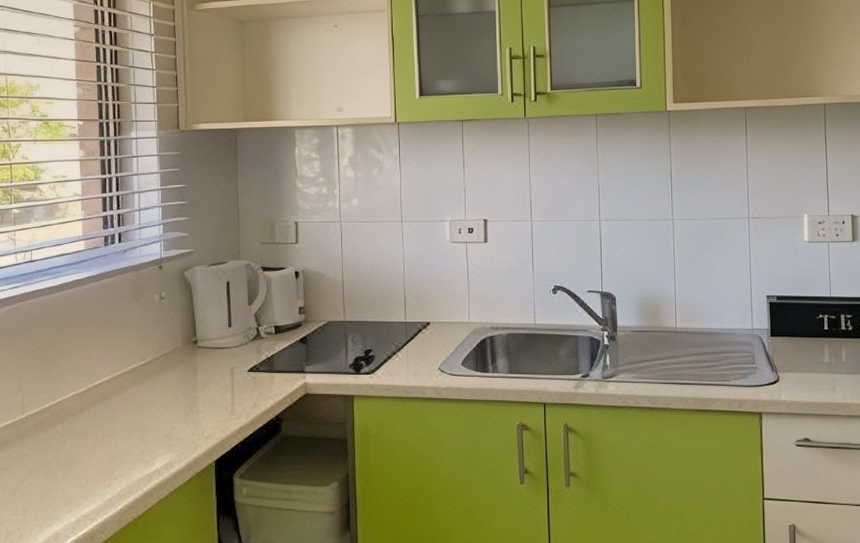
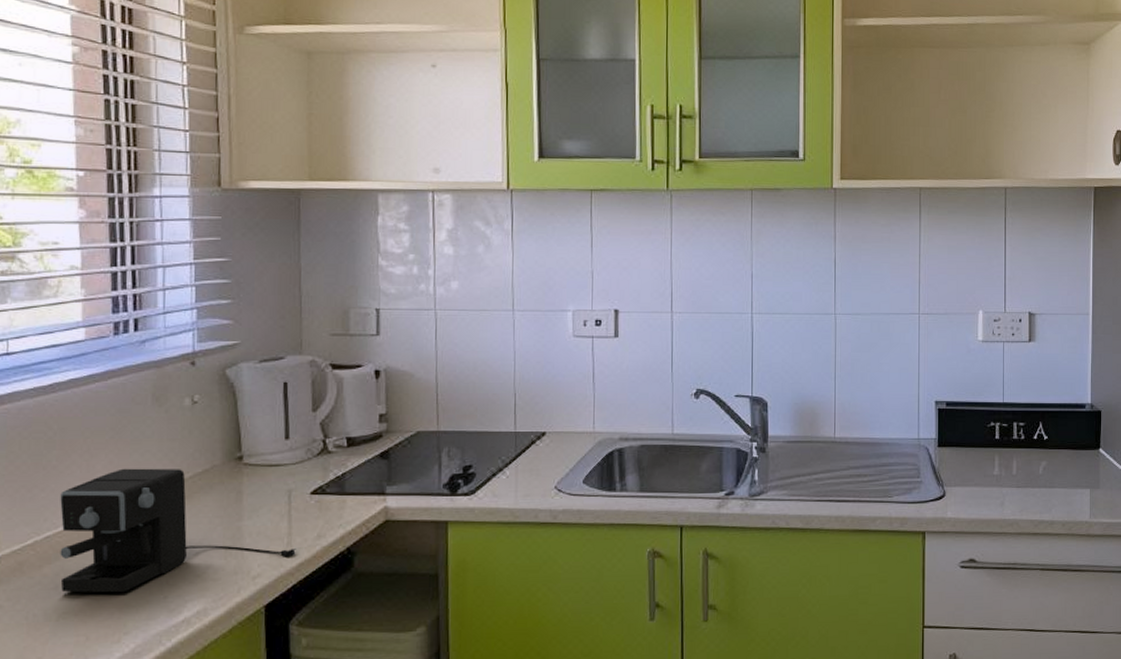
coffee maker: none [68,349,238,447] -> present [60,468,296,593]

